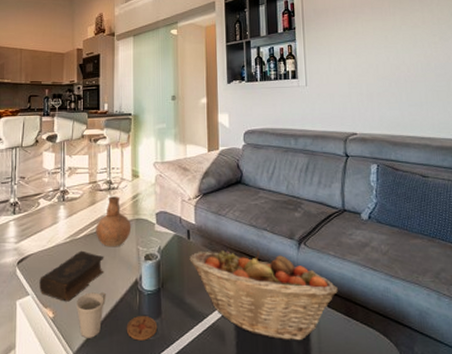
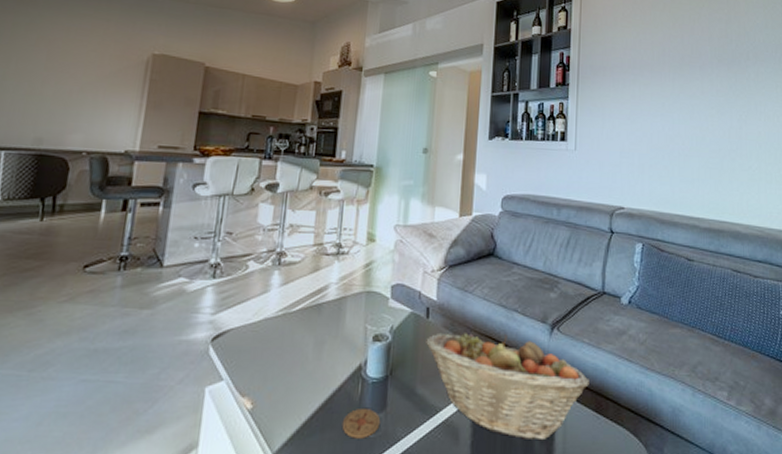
book: present [39,250,104,302] -> none [237,327,324,390]
mug: present [77,292,106,338] -> none [282,379,321,435]
vase: present [96,196,132,247] -> none [315,262,361,325]

